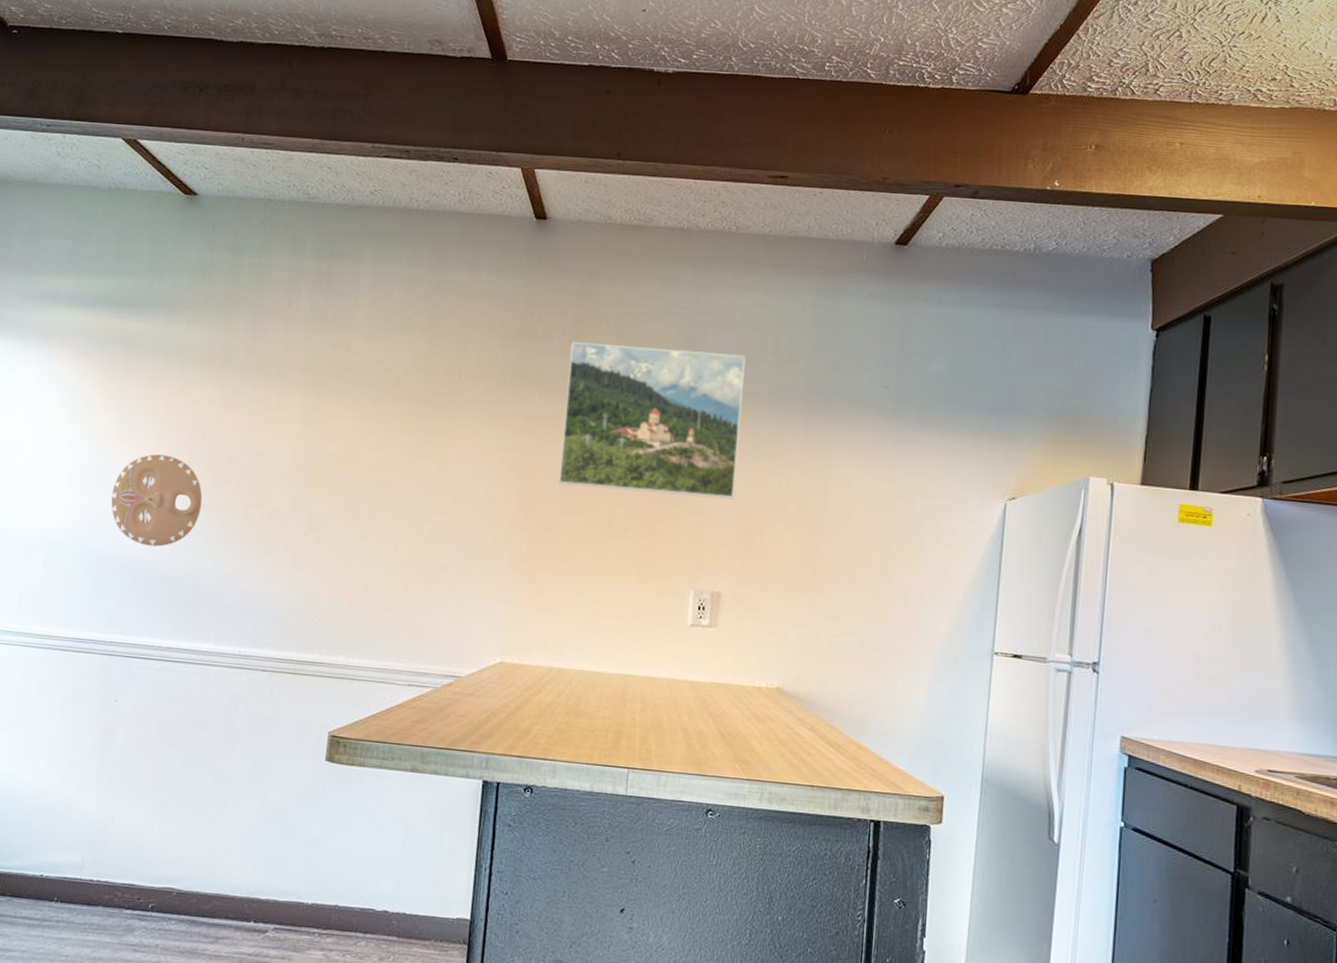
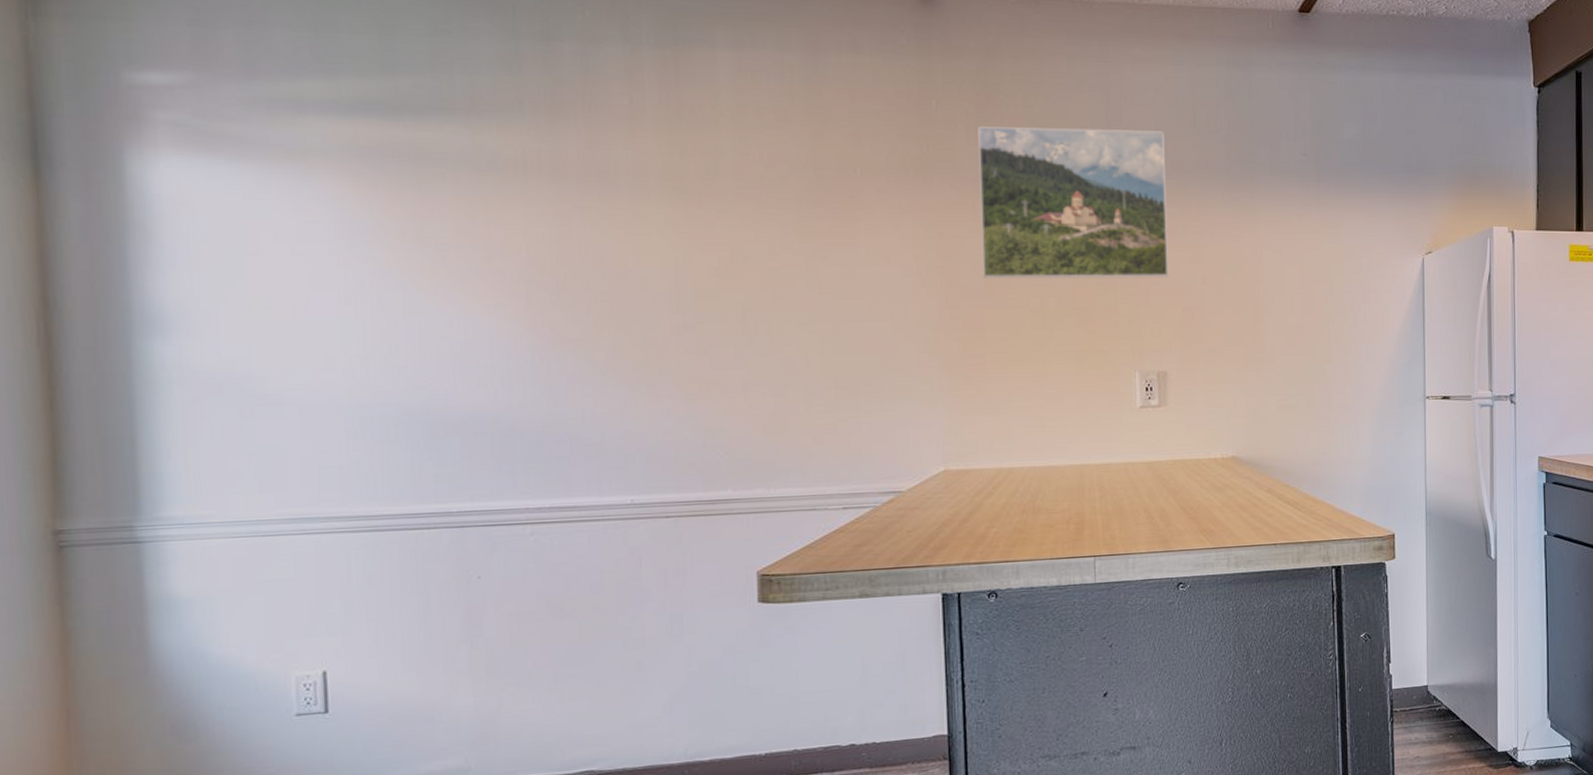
decorative plate: present [111,454,203,547] -> none [428,287,555,395]

